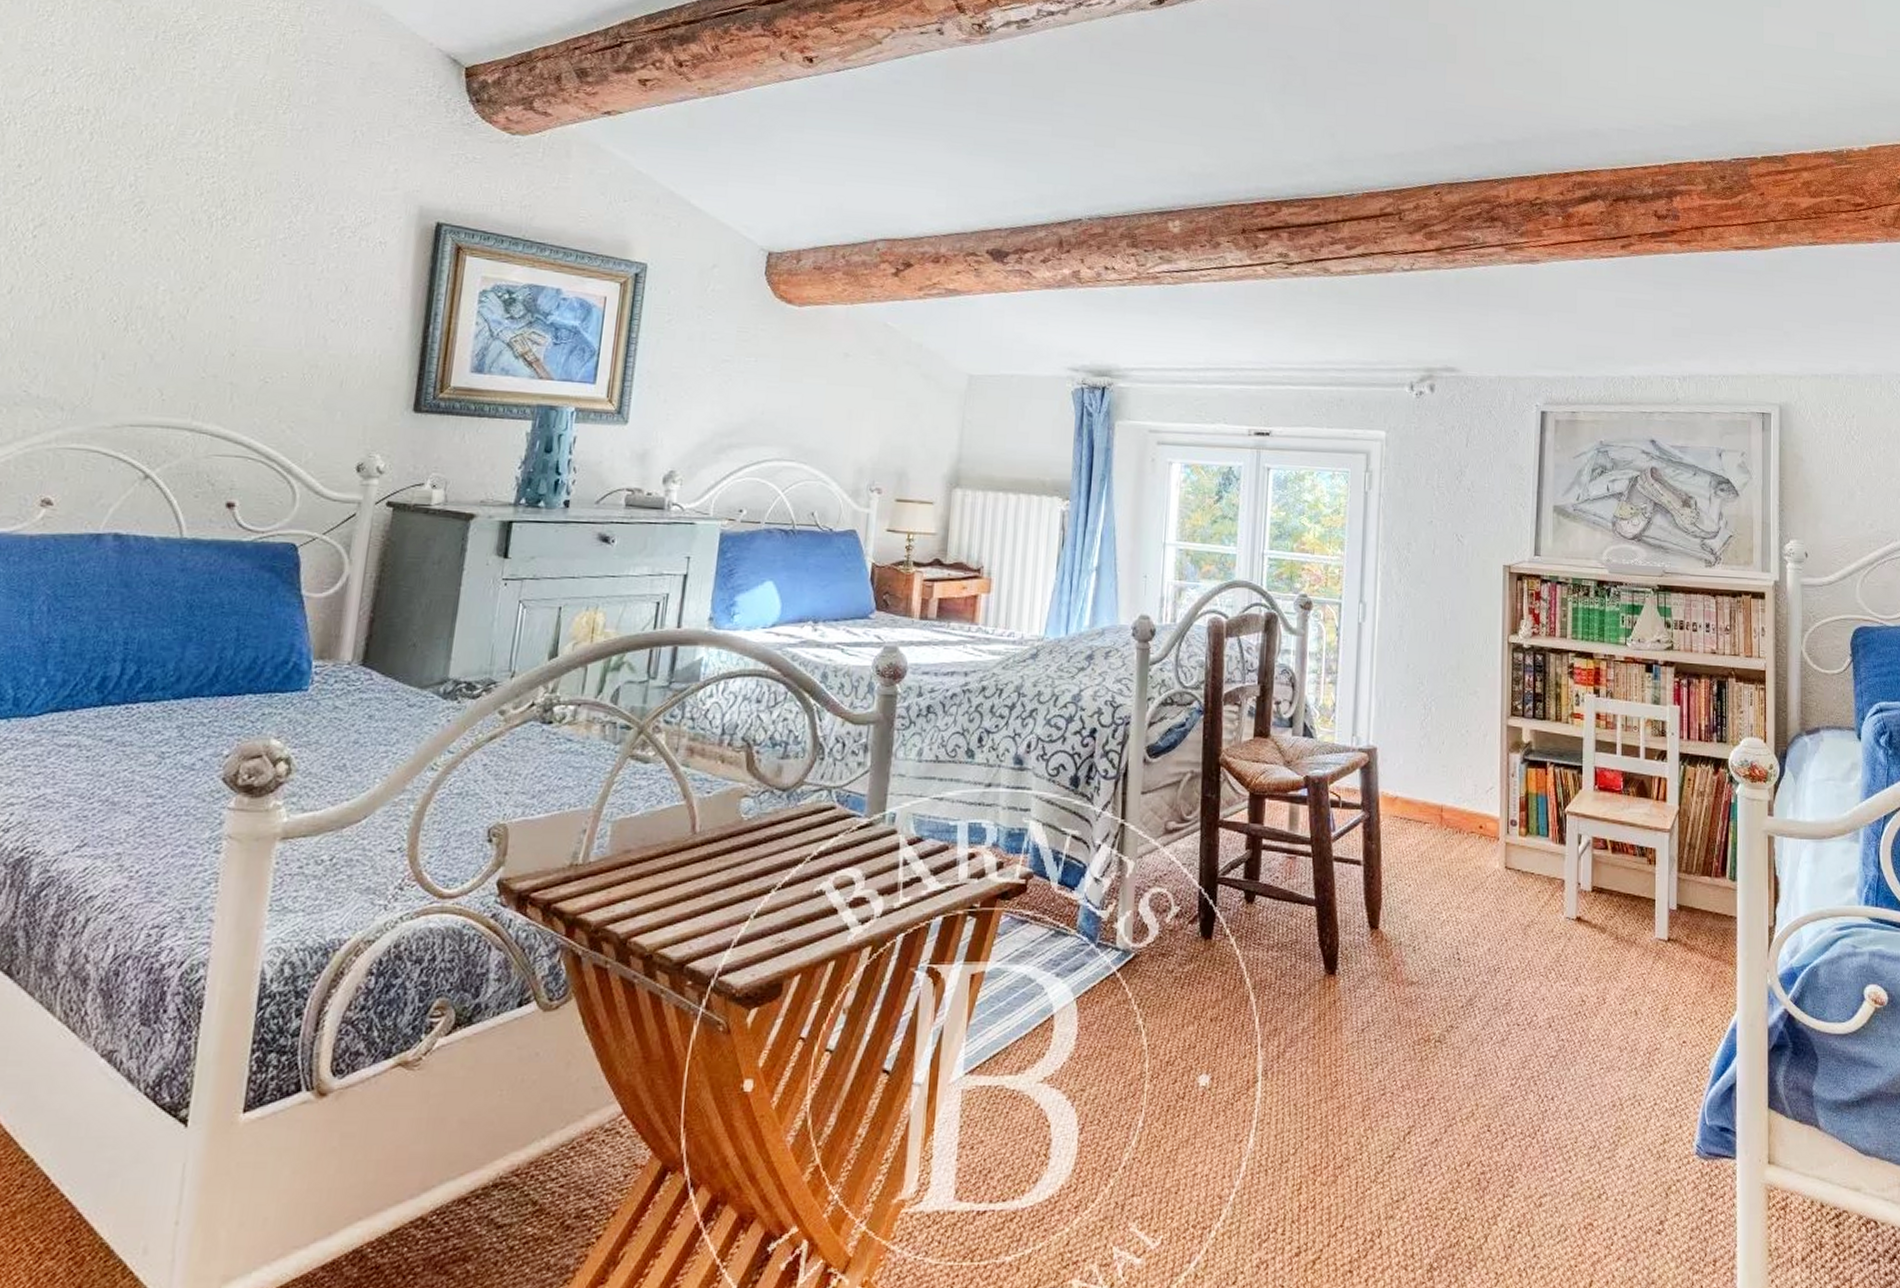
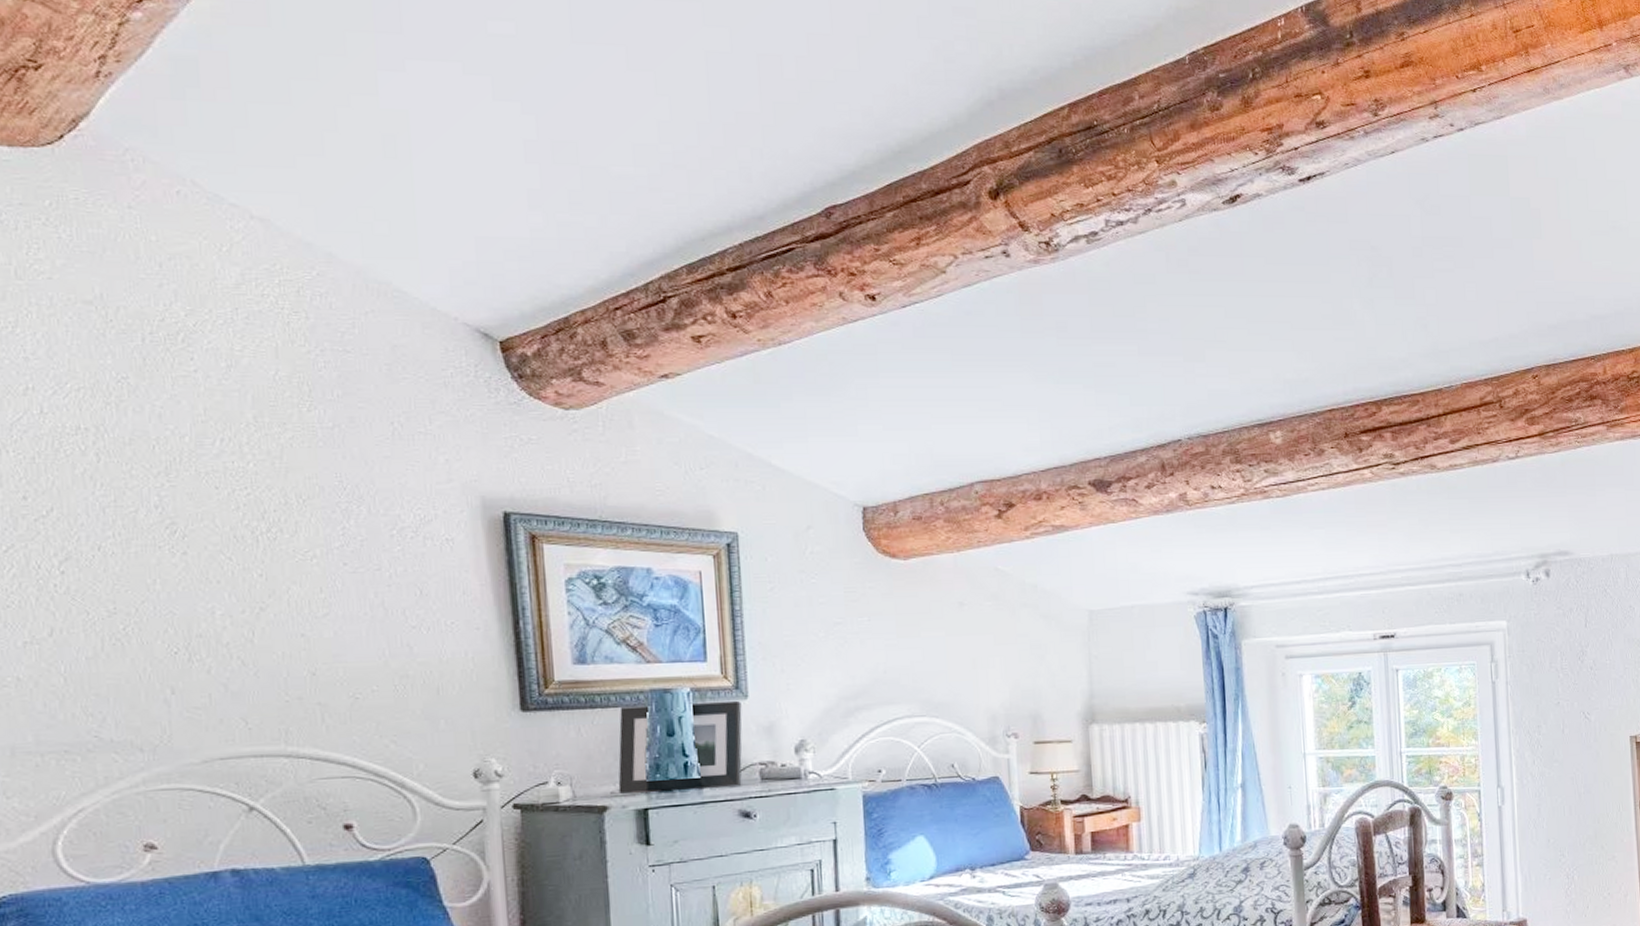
picture frame: none [488,419,621,511] -> present [618,700,742,795]

